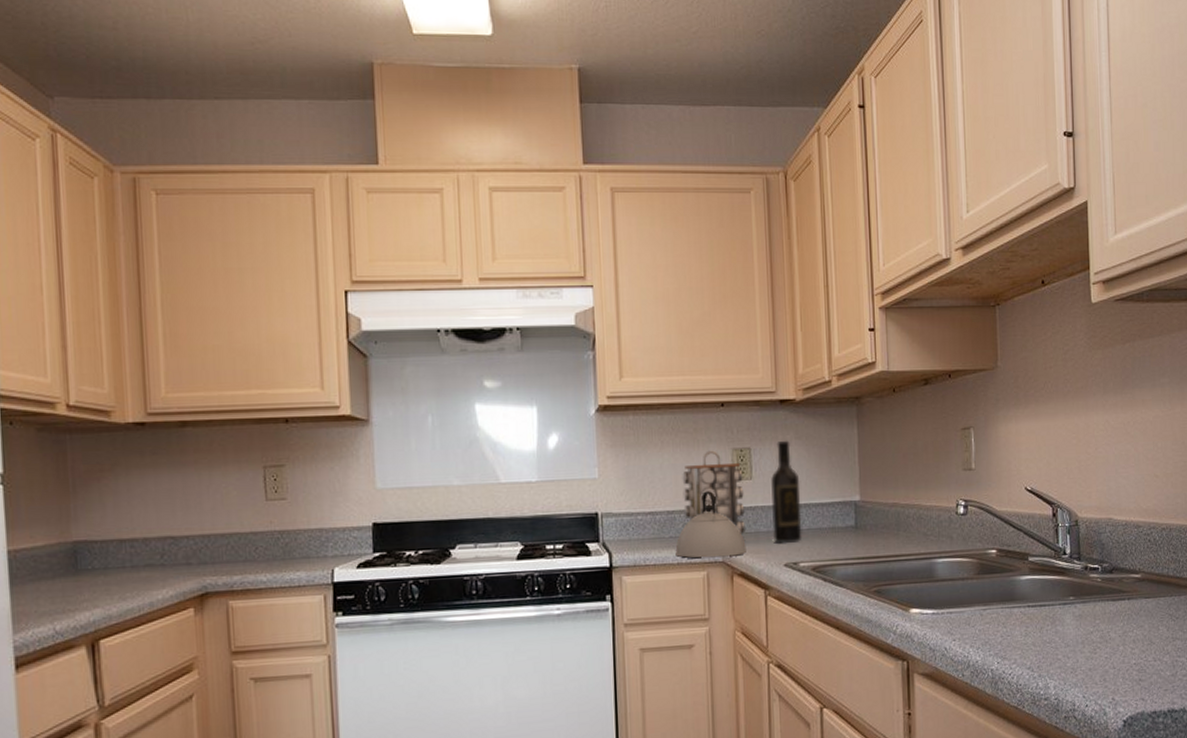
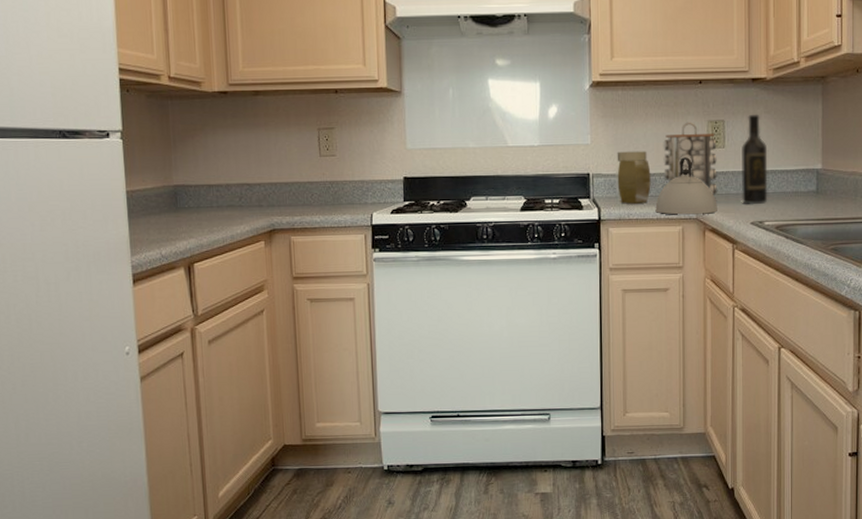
jar: none [627,485,670,548] -> present [615,151,651,204]

